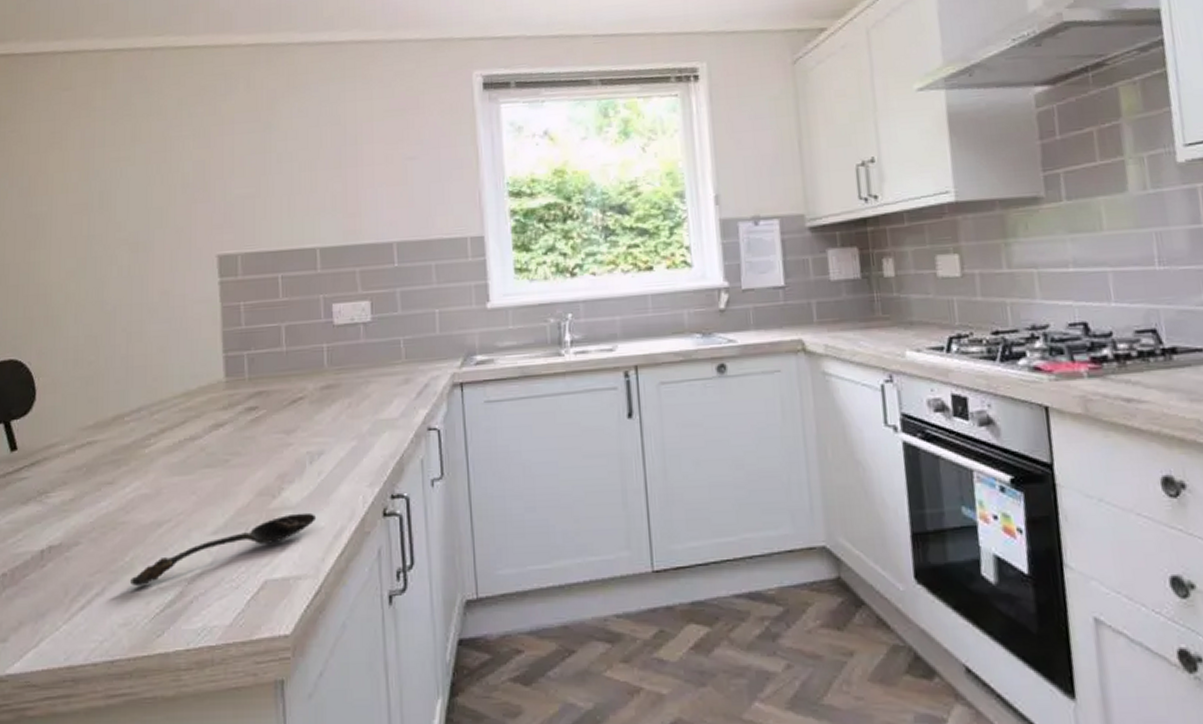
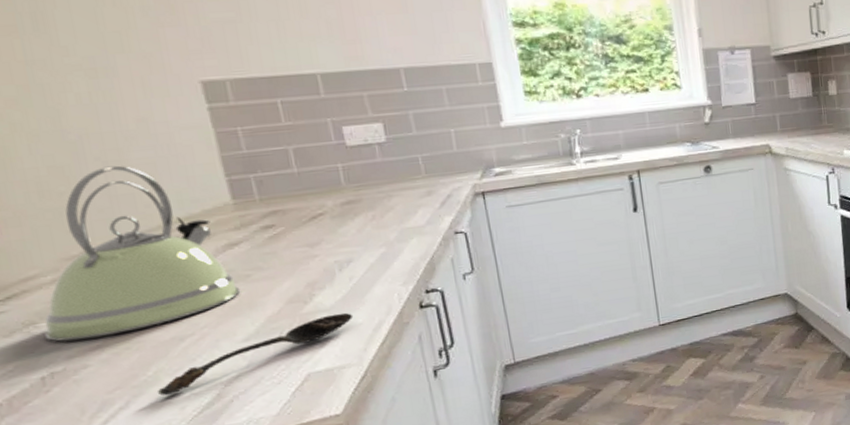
kettle: none [52,337,218,515] -> present [44,165,241,342]

